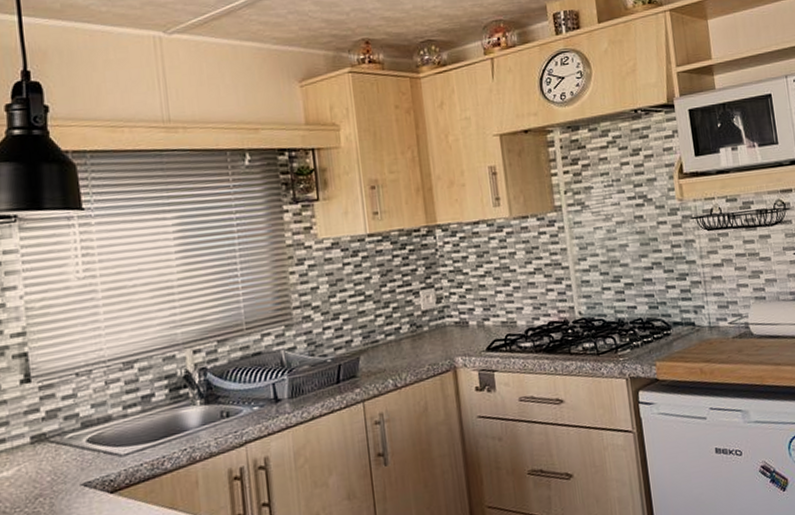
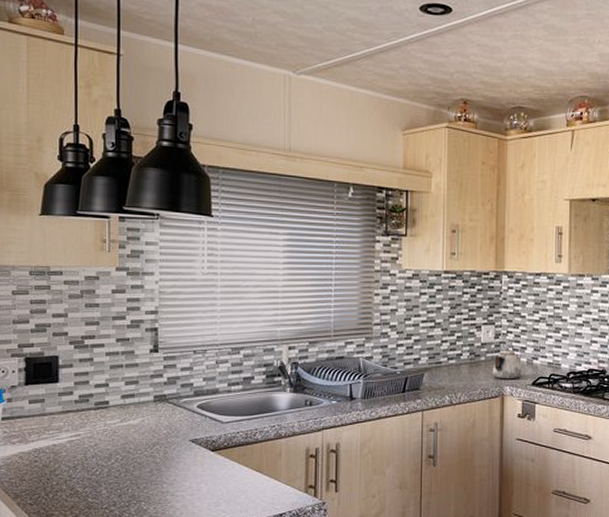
teapot: none [438,311,473,350] -> present [492,347,522,379]

